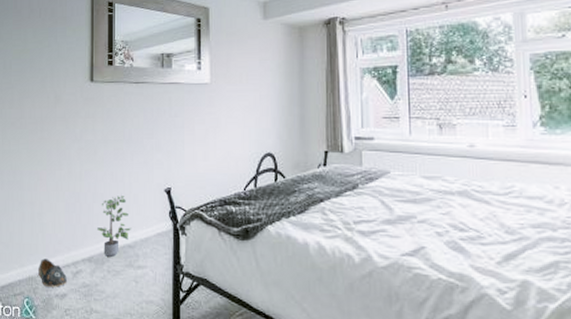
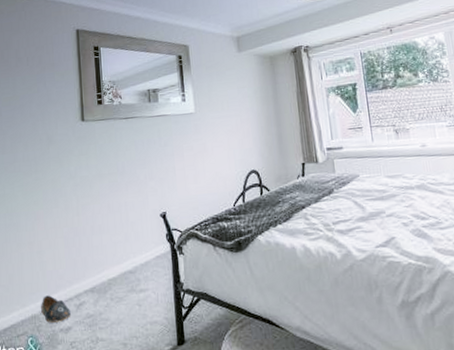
potted plant: present [97,196,132,257] -> none [98,225,132,285]

